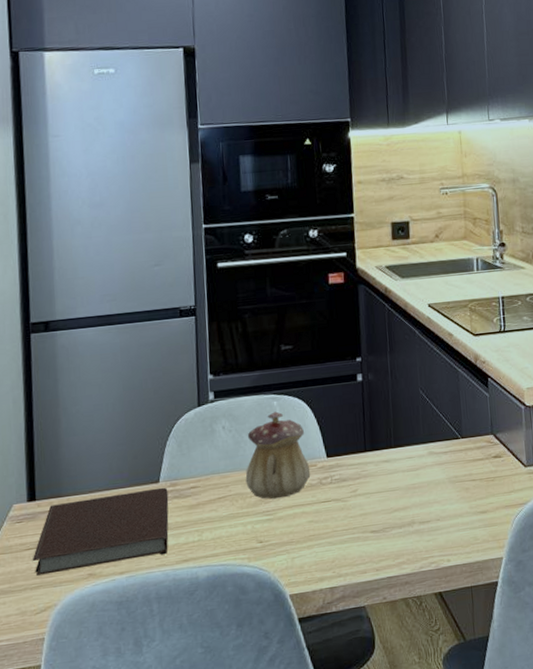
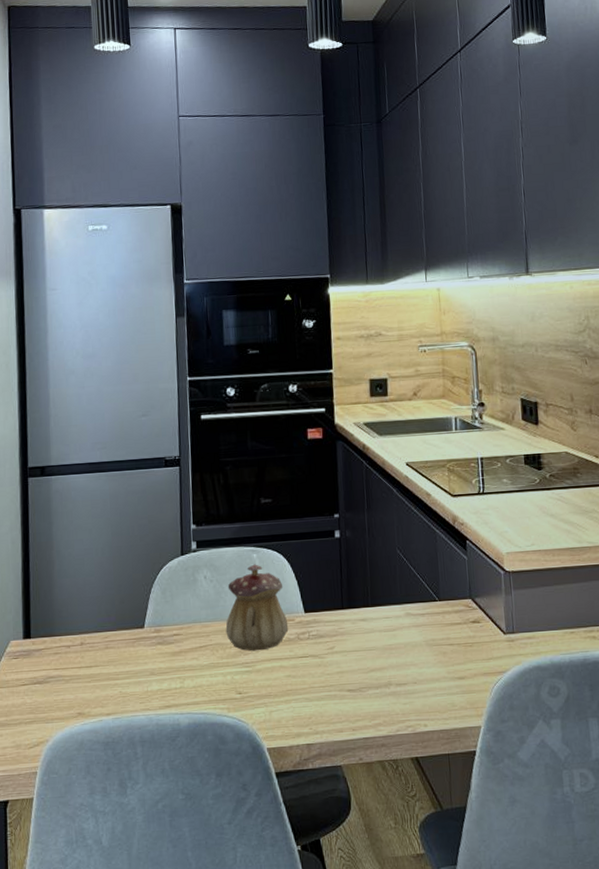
notebook: present [32,487,169,576] -> none [26,633,153,711]

